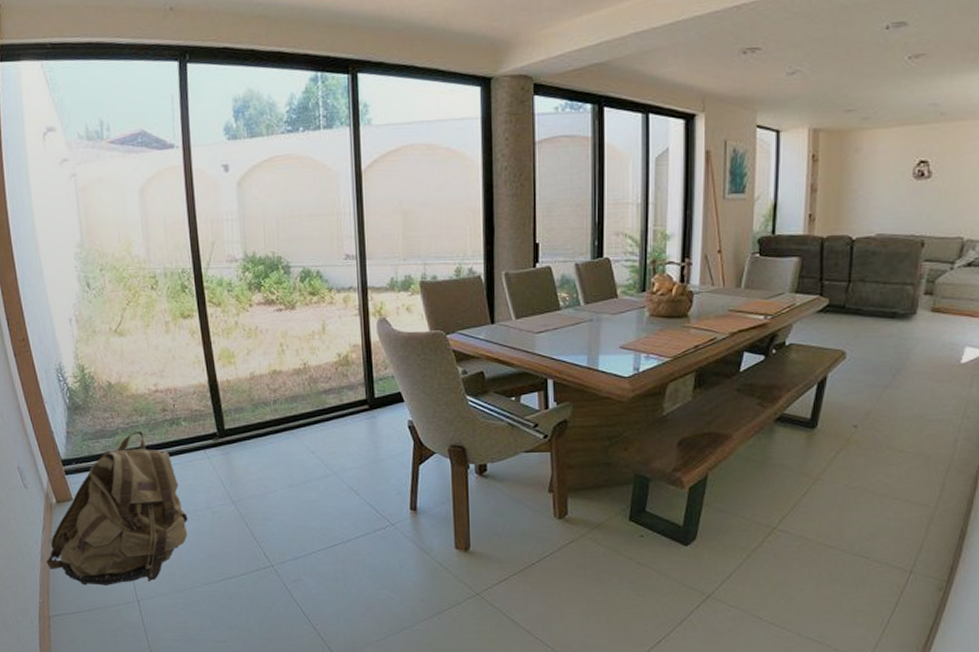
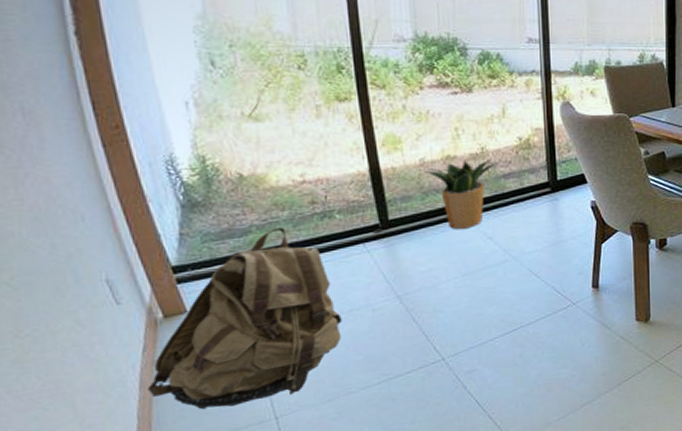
potted plant: none [254,375,320,442] -> present [424,160,499,230]

